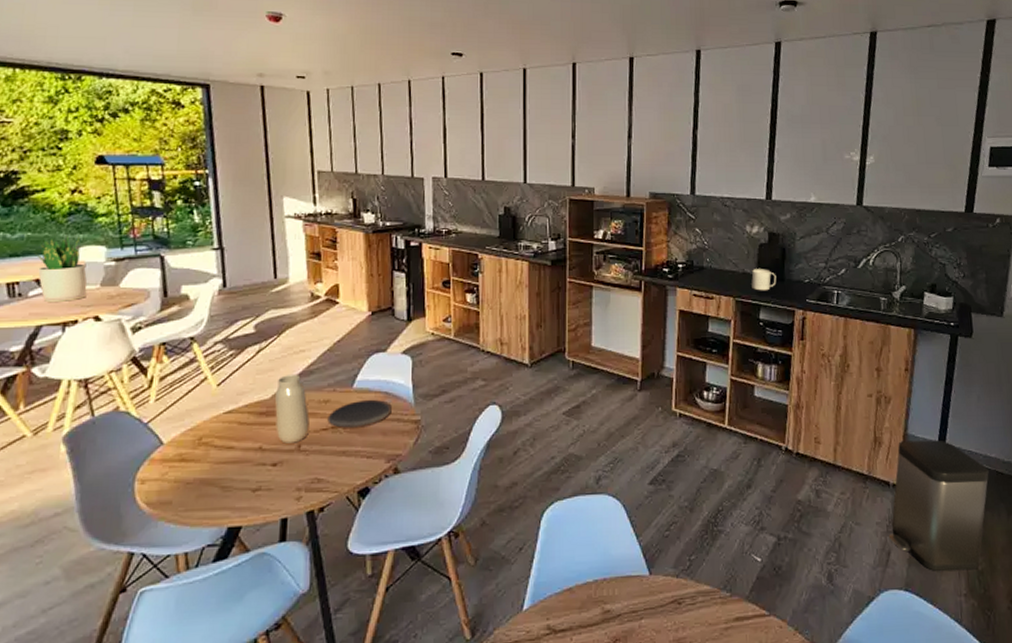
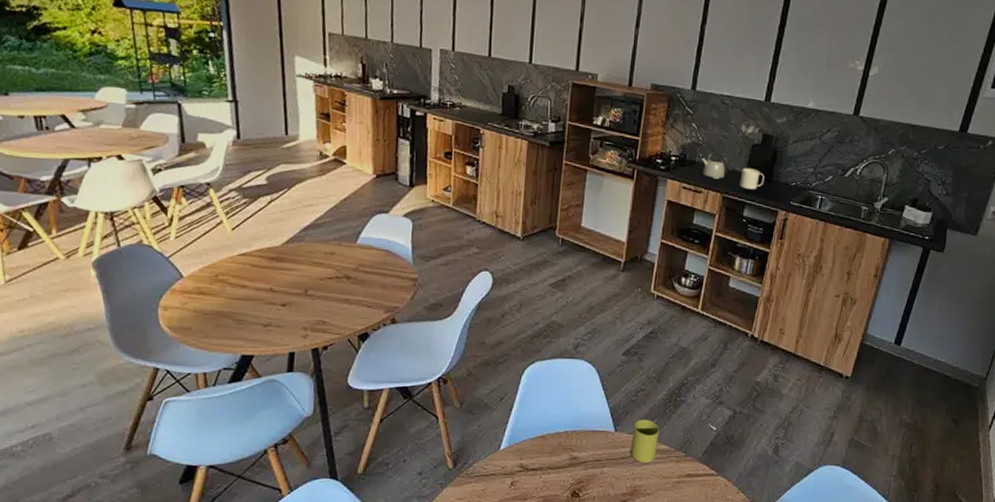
planter: present [35,233,88,303] -> none [59,73,110,139]
vase: present [274,375,310,444] -> none [284,226,316,288]
plate: present [327,400,392,429] -> none [332,256,392,281]
cup: none [669,555,699,610] -> present [631,417,659,464]
kettle: none [709,255,737,284] -> present [701,151,728,180]
pedal bin: present [888,439,989,572] -> none [834,339,937,456]

